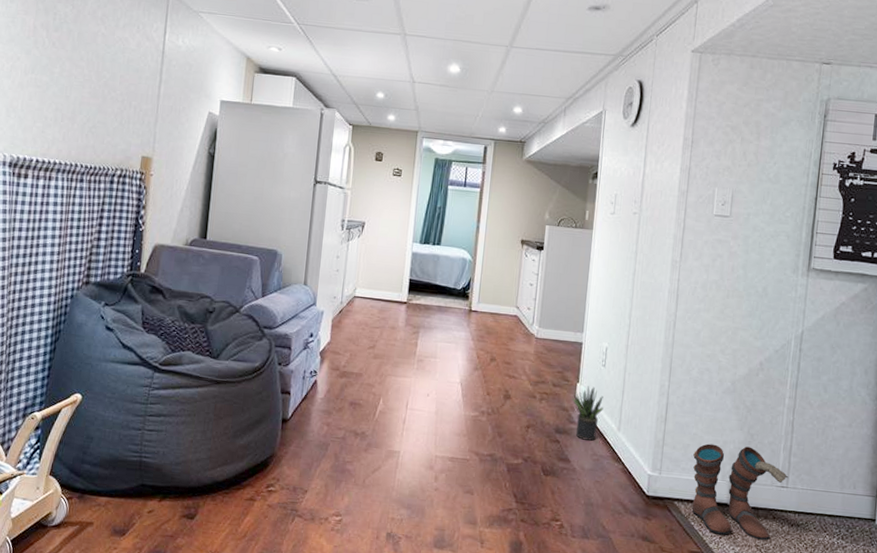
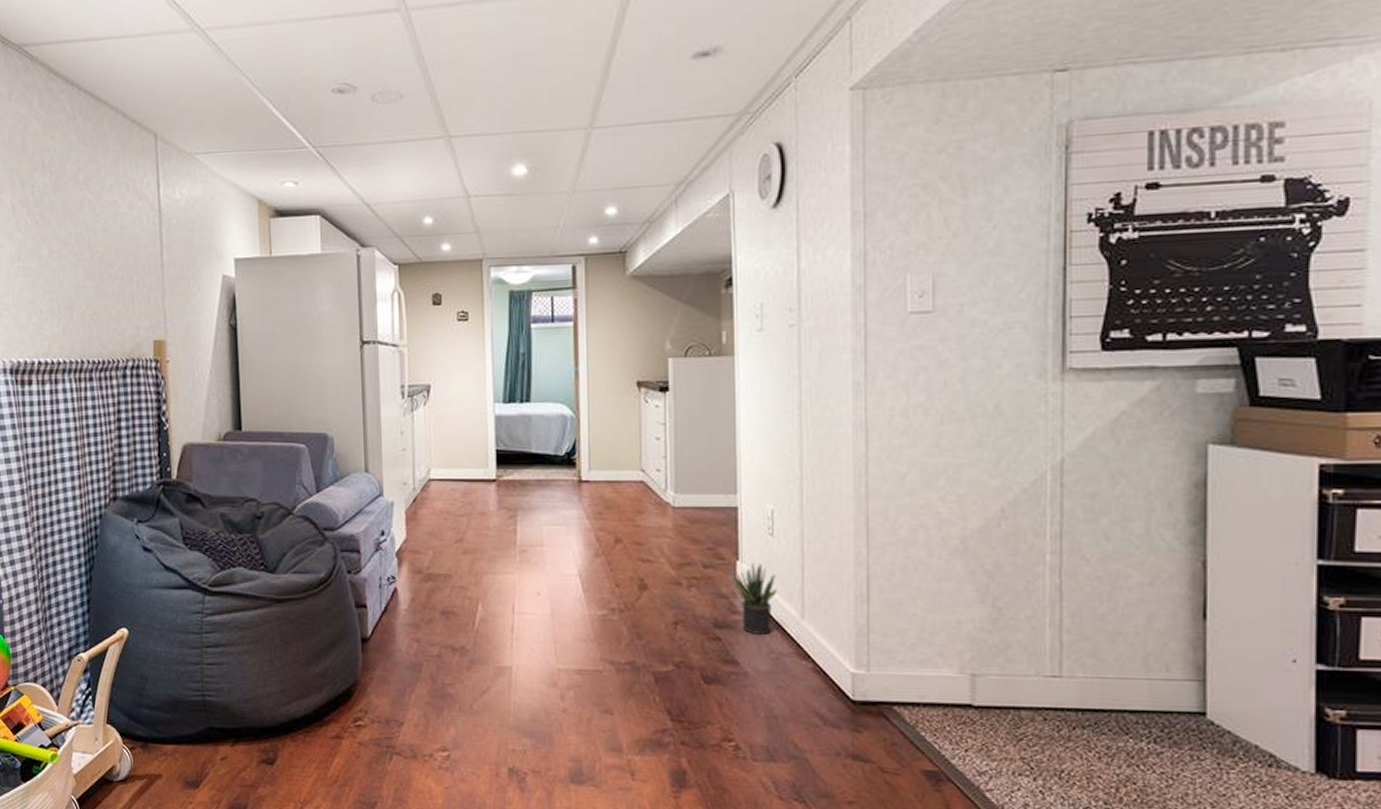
boots: present [692,443,789,540] -> none [914,625,1062,751]

